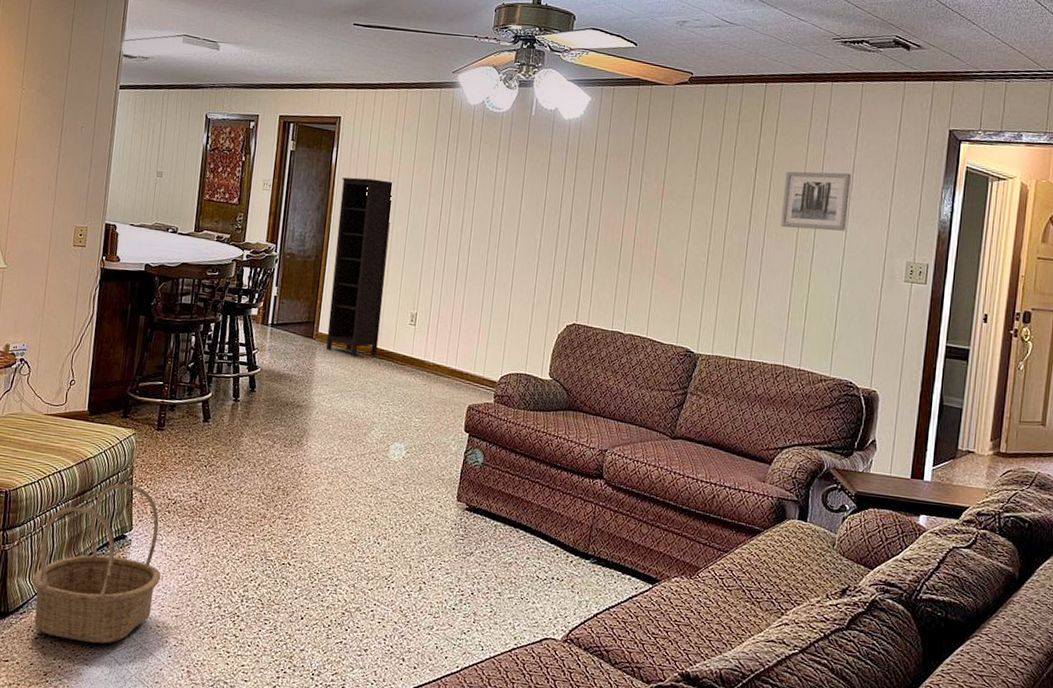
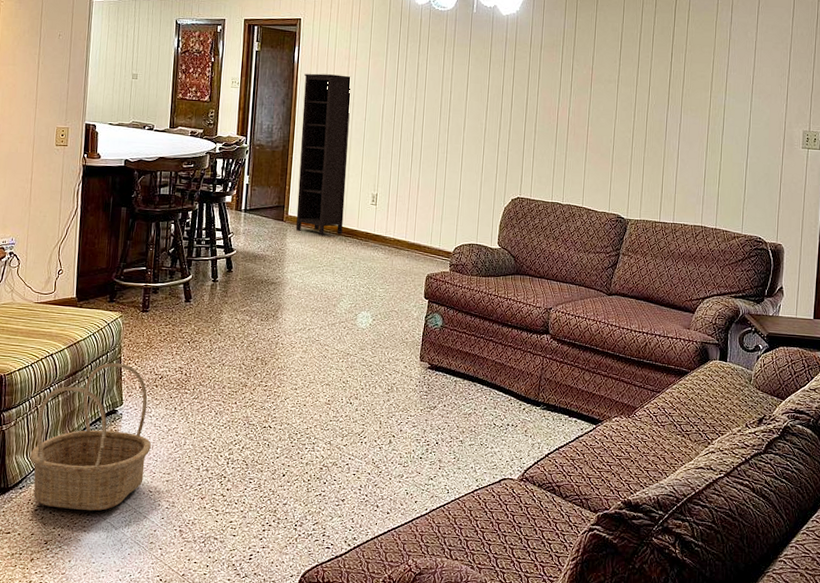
wall art: present [780,171,851,231] -> none [694,55,753,106]

